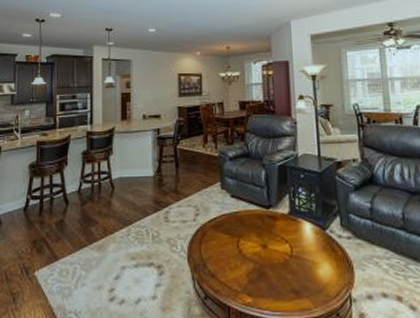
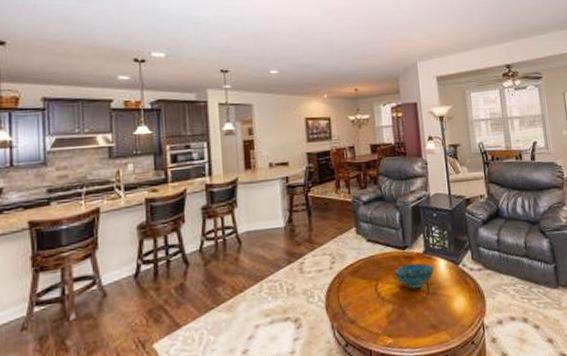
decorative bowl: none [258,223,300,249] -> present [395,263,435,288]

